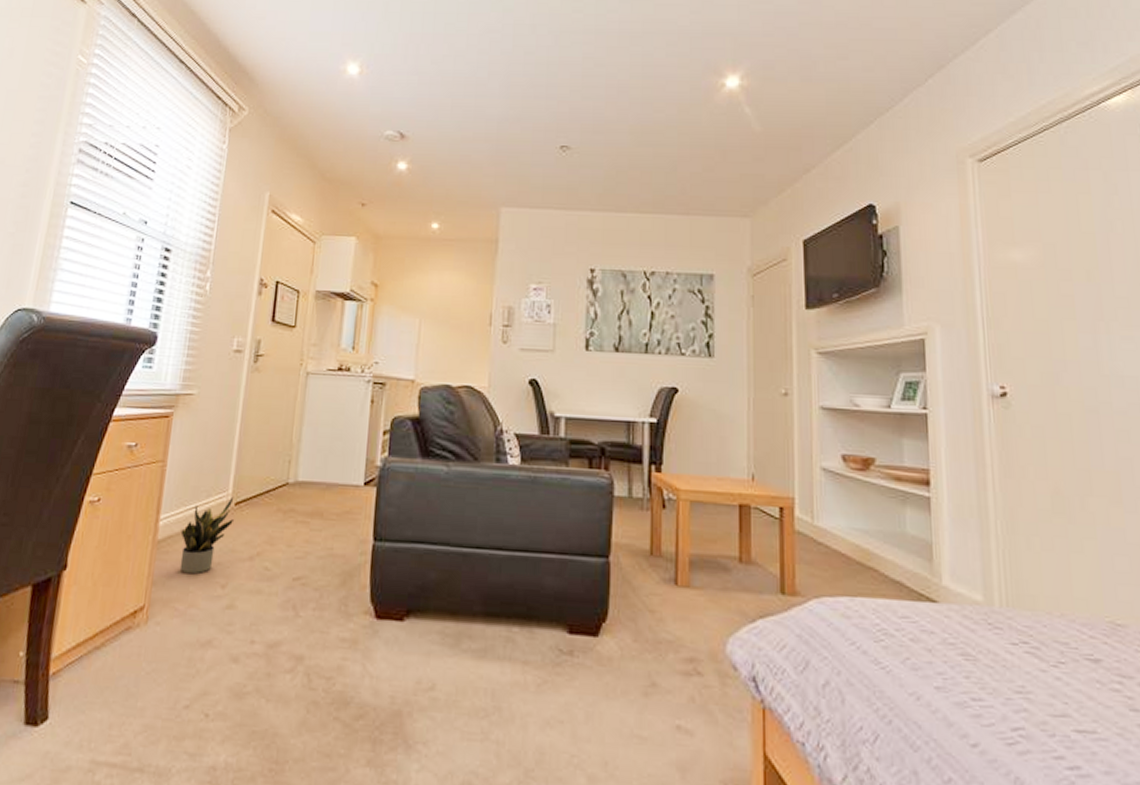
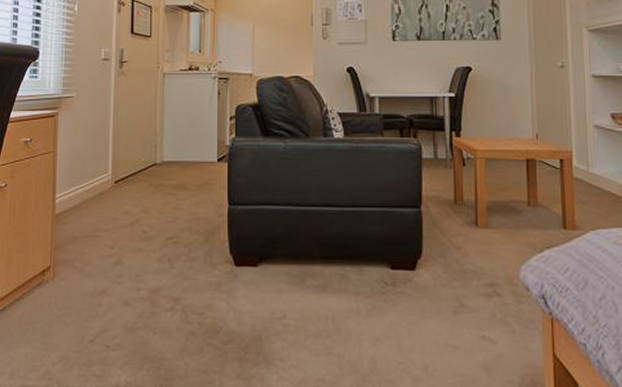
potted plant: present [179,496,235,575] -> none [73,176,116,240]

